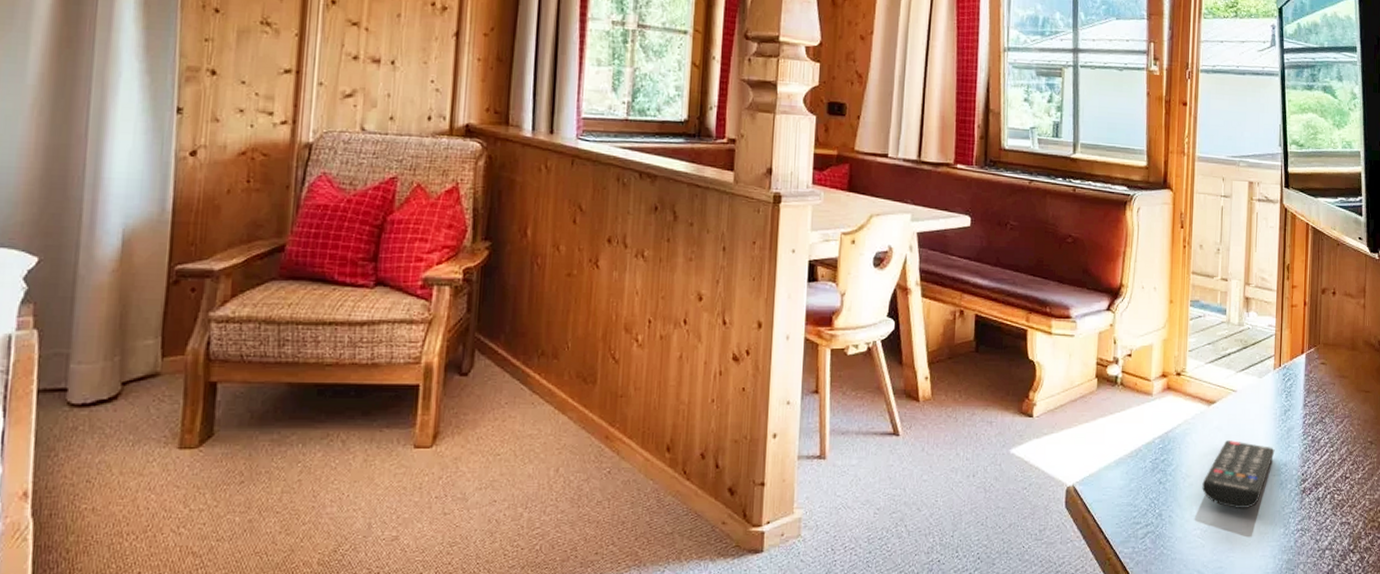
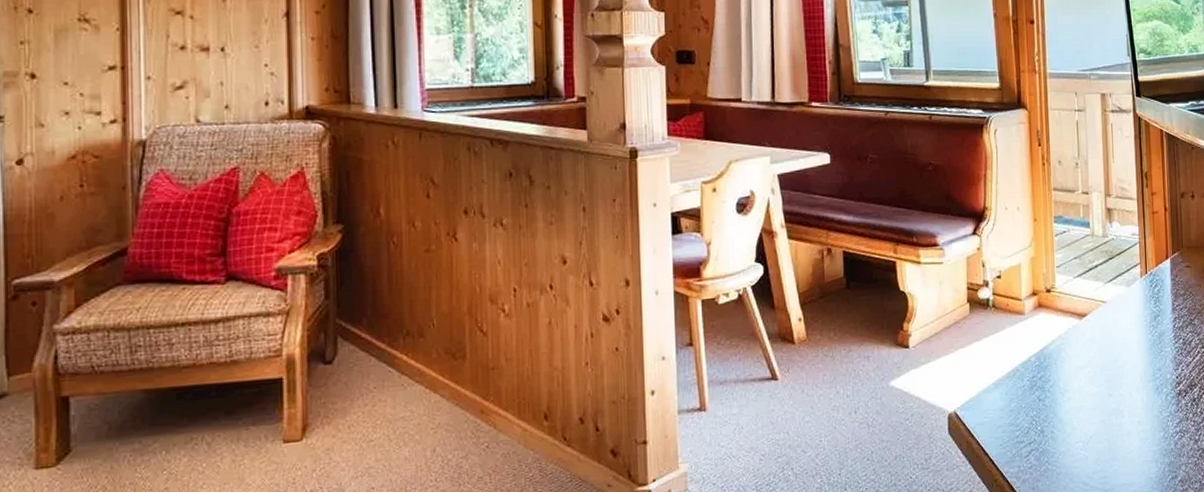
remote control: present [1202,440,1275,508] -> none [1080,351,1148,418]

